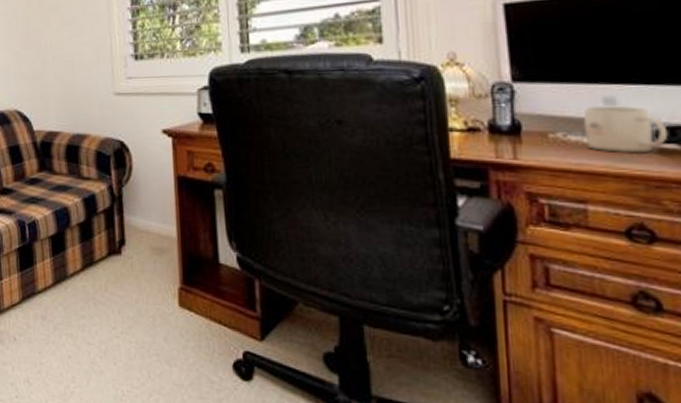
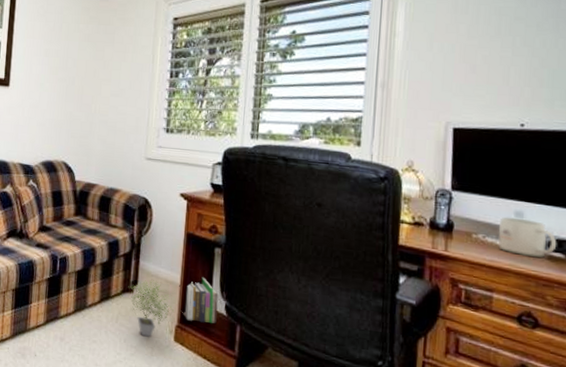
potted plant: none [114,237,173,305] -> present [127,280,174,337]
books: none [184,227,229,282] -> present [182,277,219,324]

